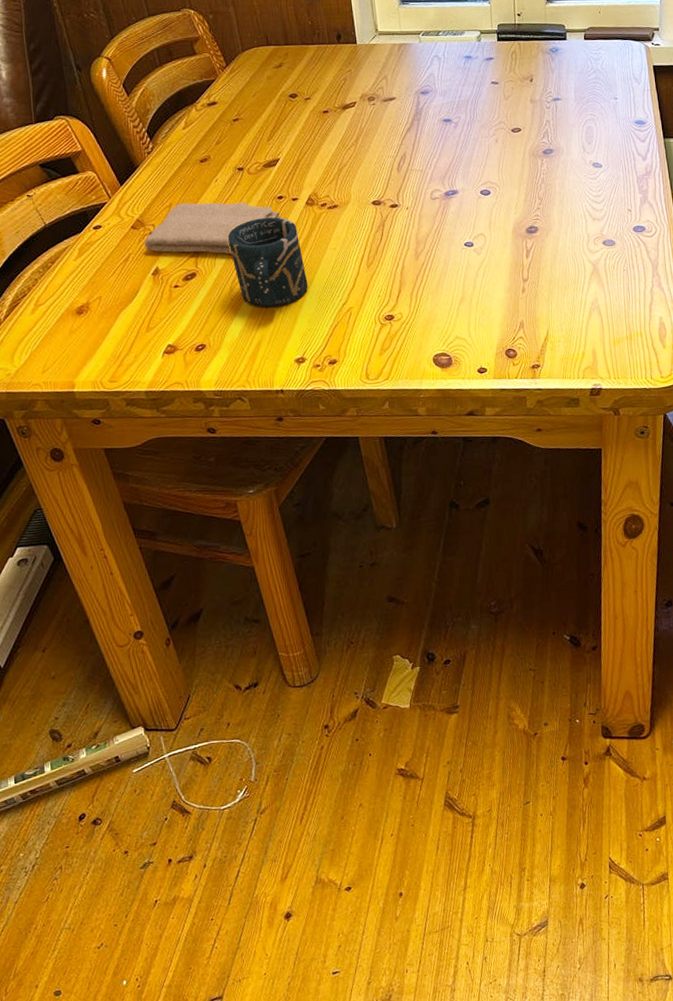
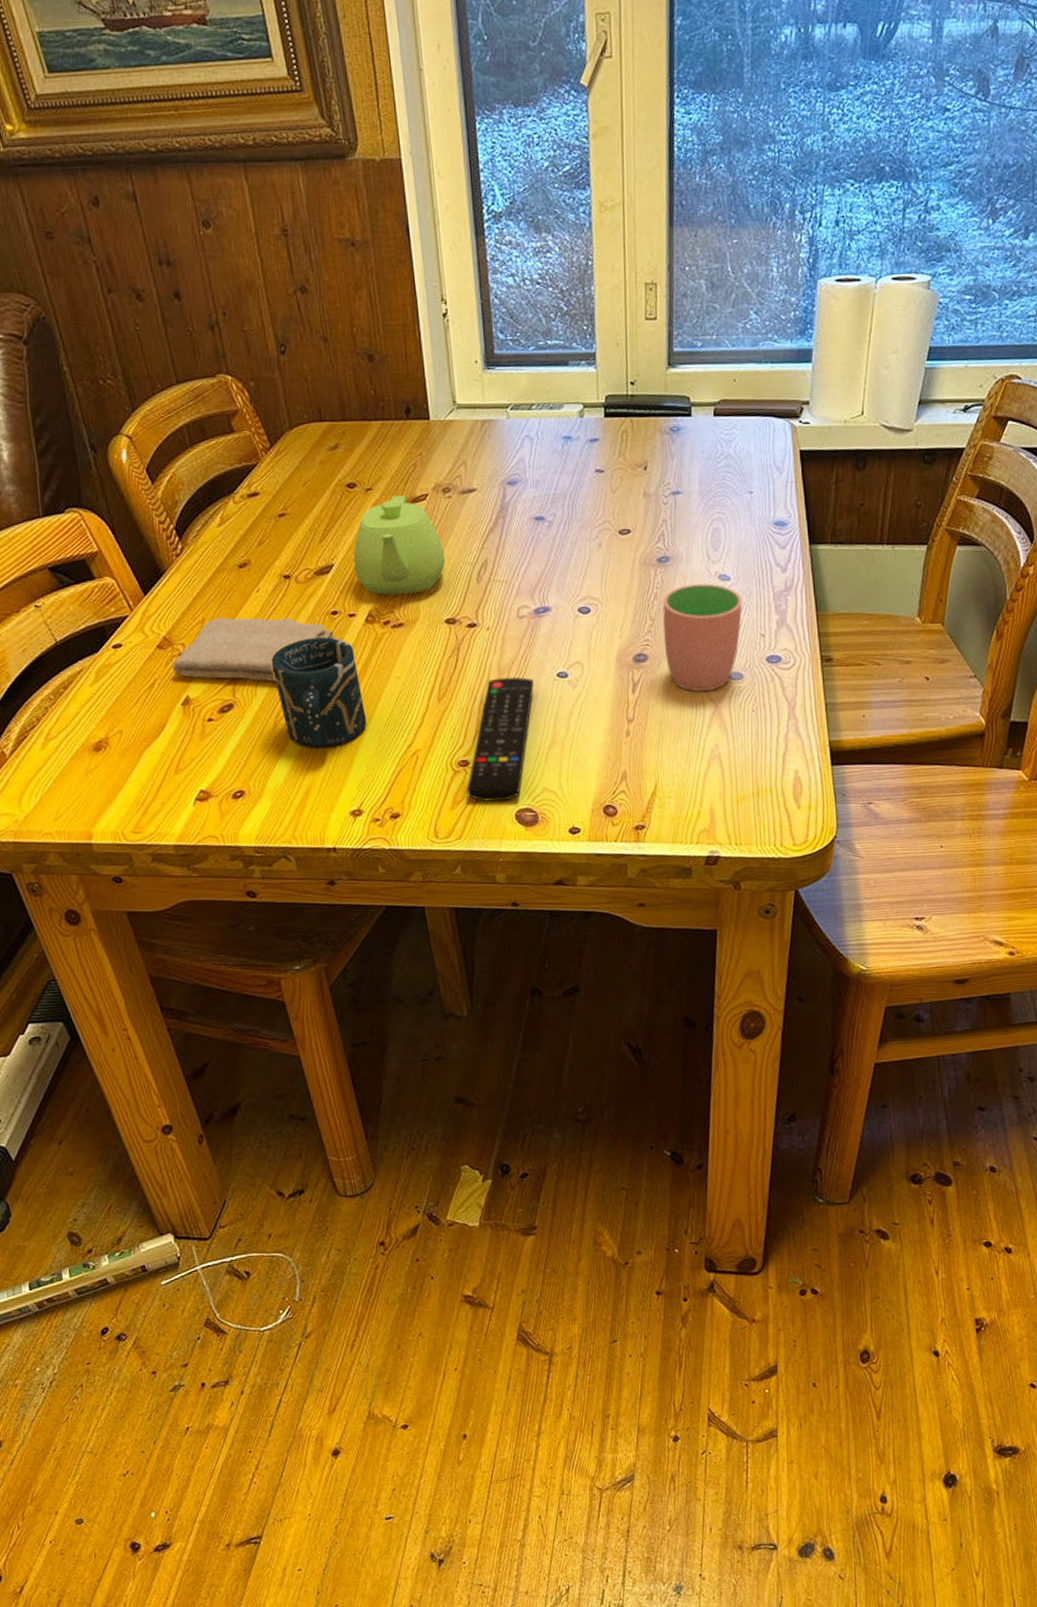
teapot: none [295,103,371,183] -> present [353,495,445,595]
remote control: none [392,246,446,349] -> present [466,677,534,802]
cup: none [548,170,613,256] -> present [662,583,743,692]

